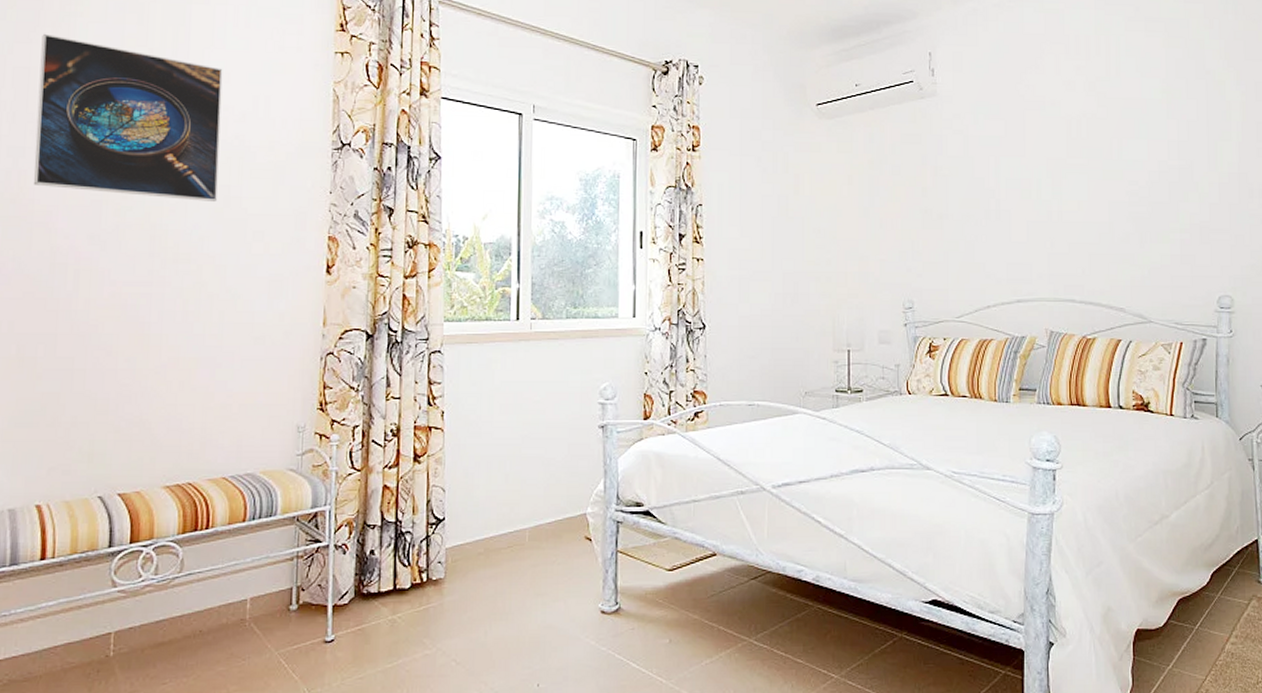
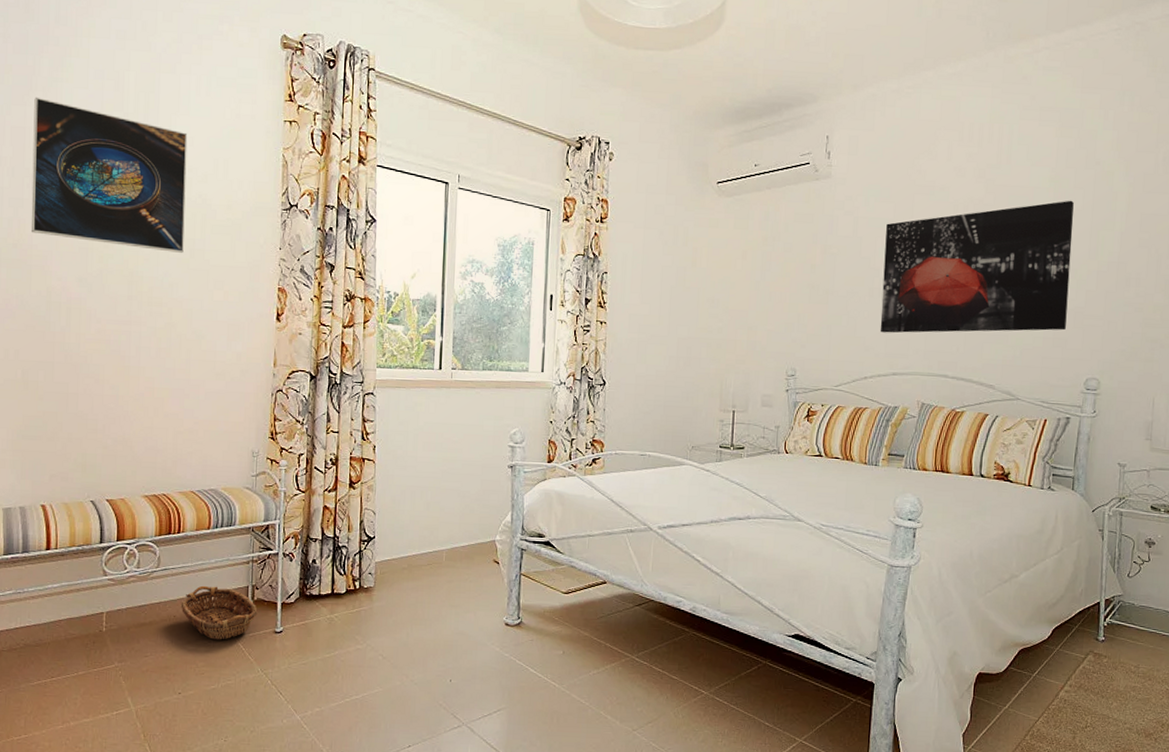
basket: none [208,590,303,657] -> present [181,585,258,640]
wall art: none [998,111,1193,257] -> present [880,200,1074,333]

